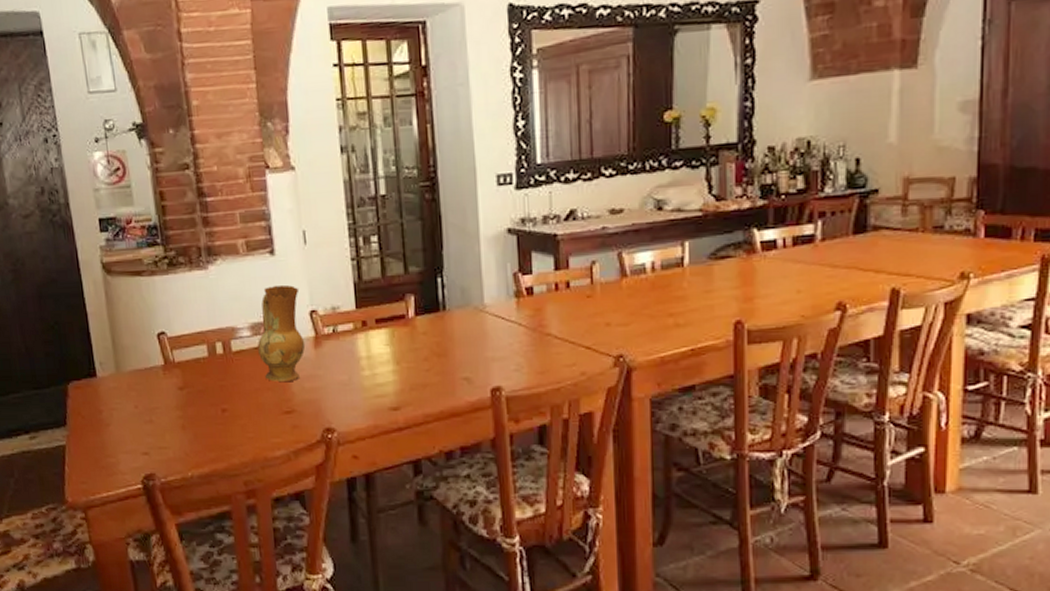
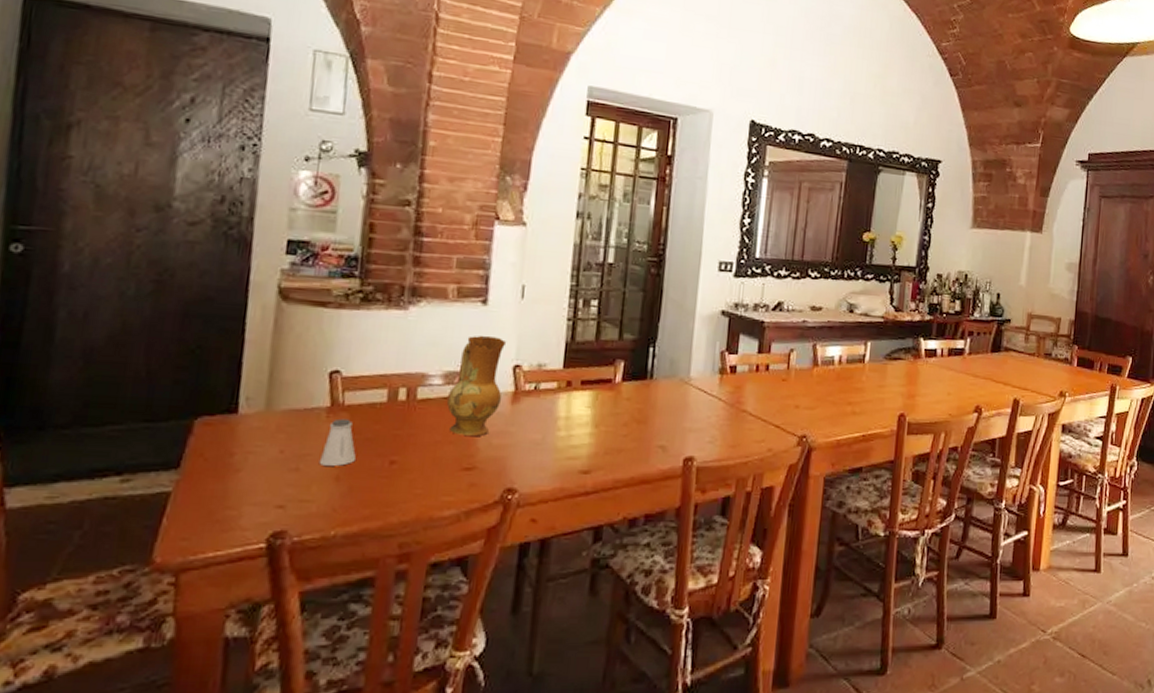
saltshaker: none [166,374,194,417] -> present [318,418,356,466]

